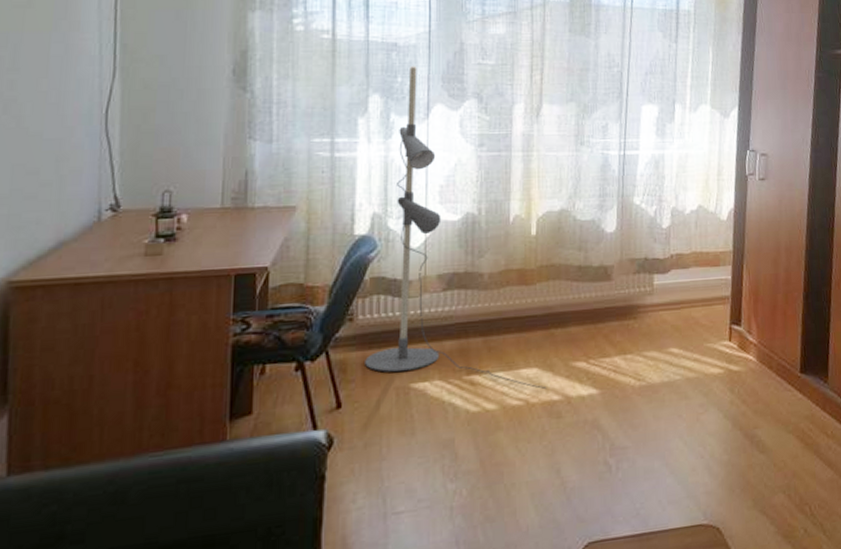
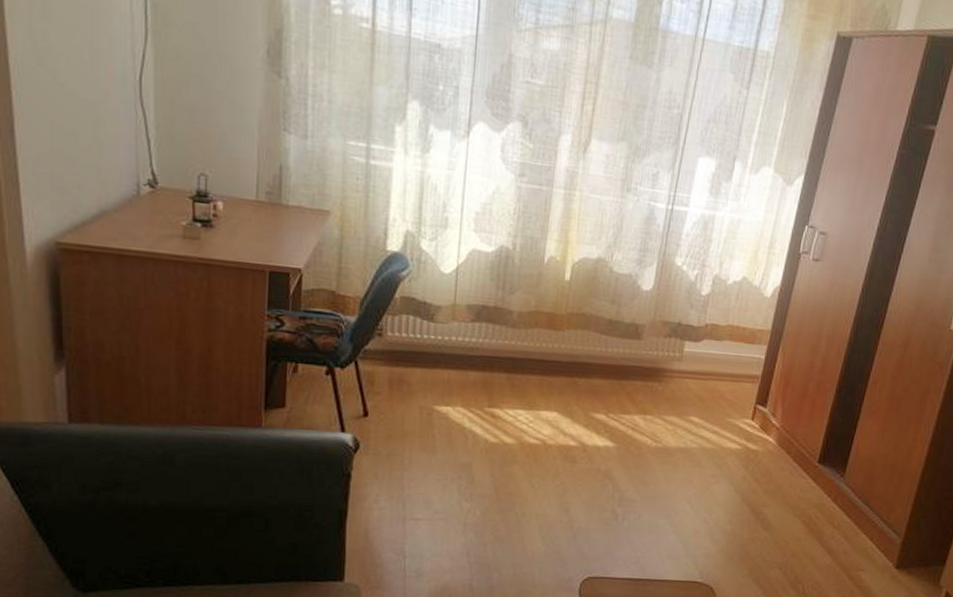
floor lamp: present [365,65,547,390] -> none [392,73,565,434]

